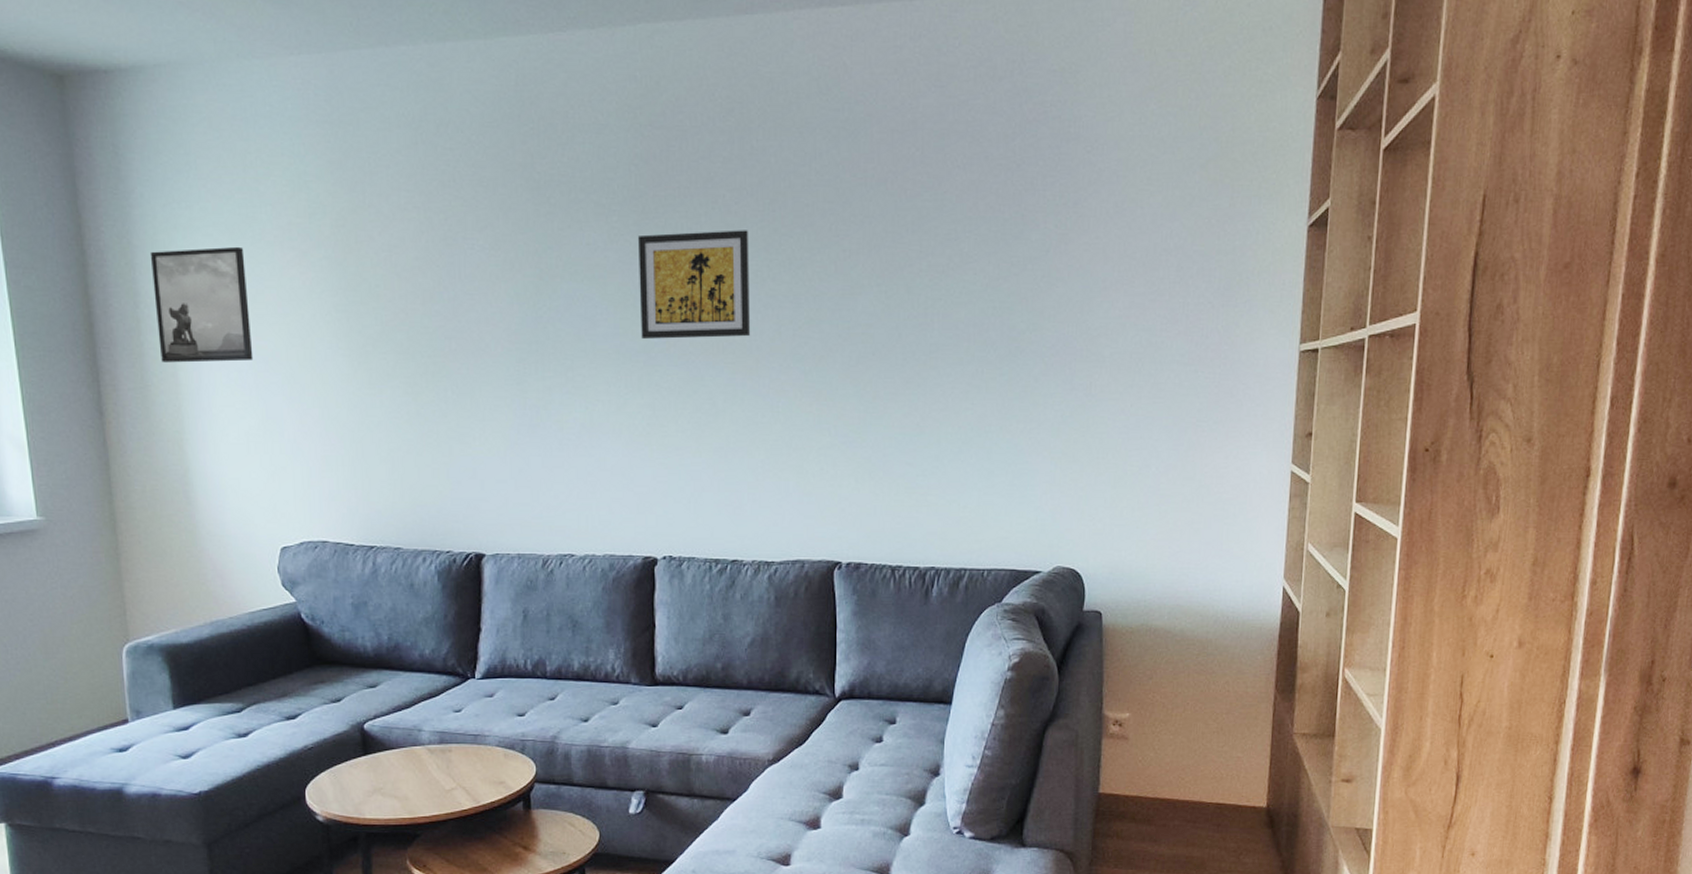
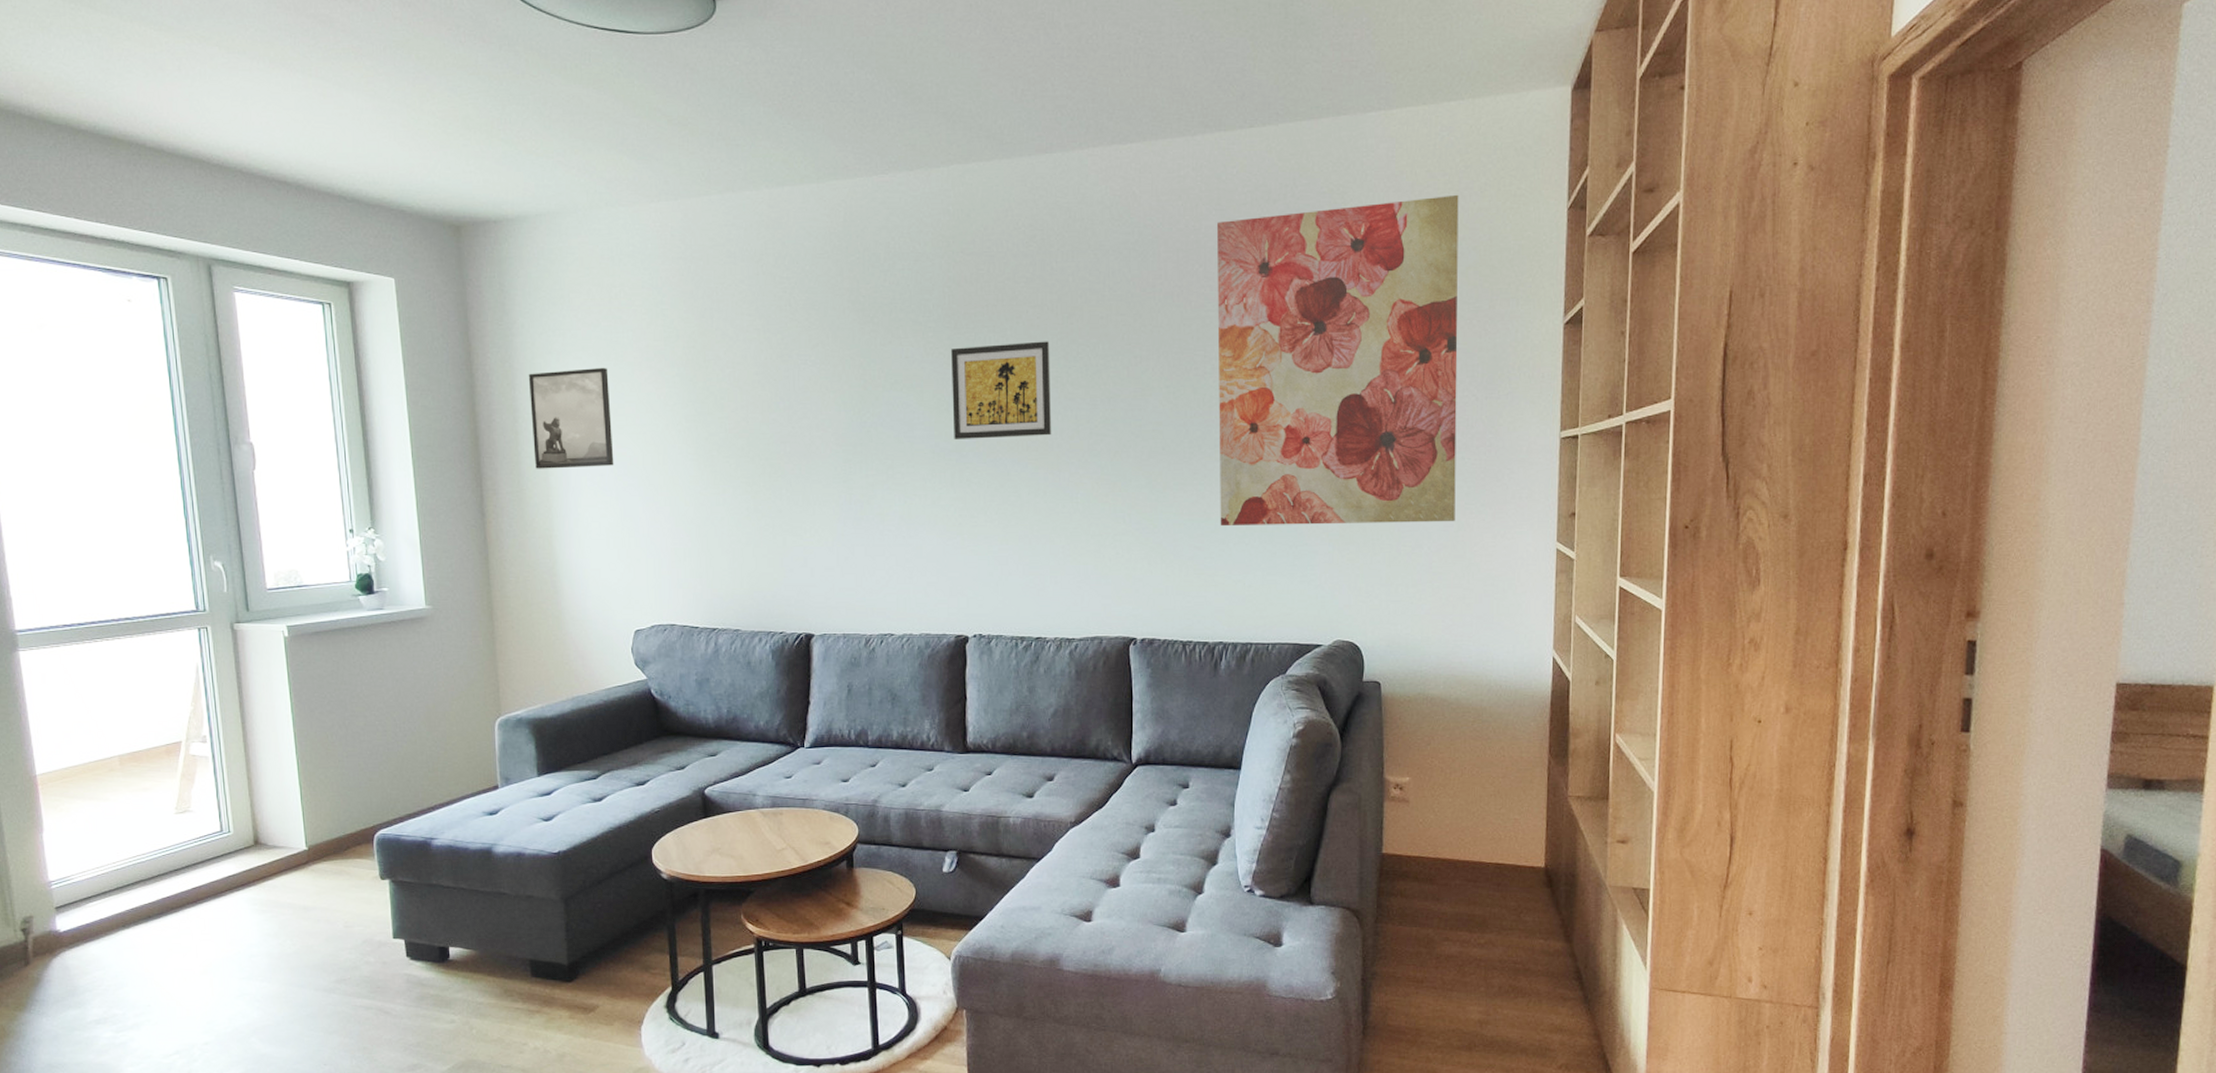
wall art: none [934,78,1201,441] -> present [1217,194,1459,527]

